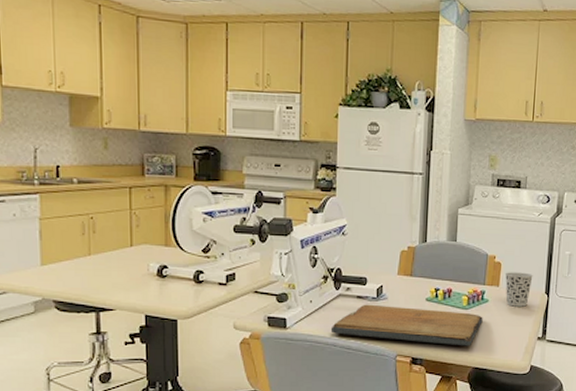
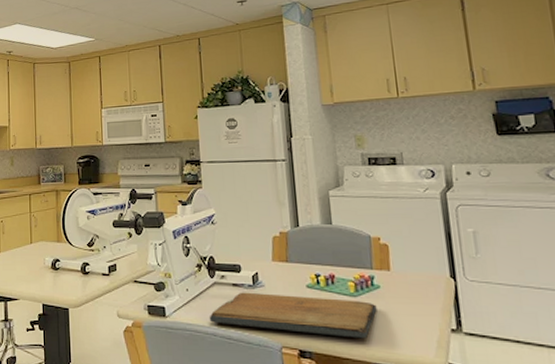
cup: present [504,272,533,307] -> none [394,254,431,293]

